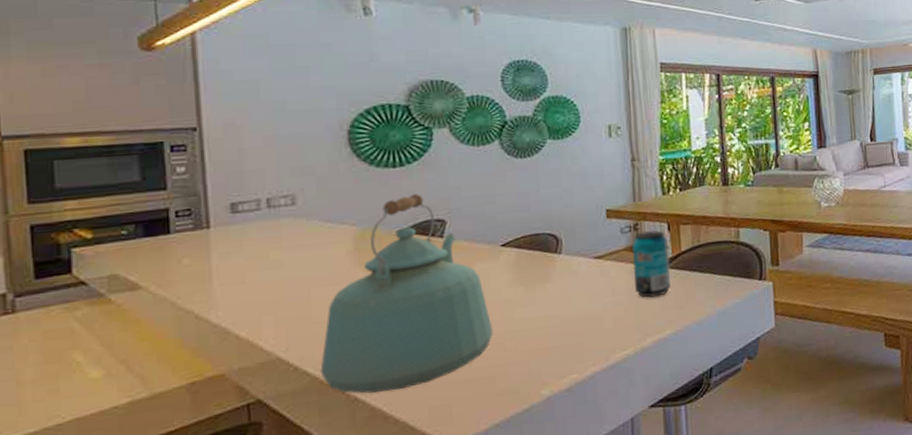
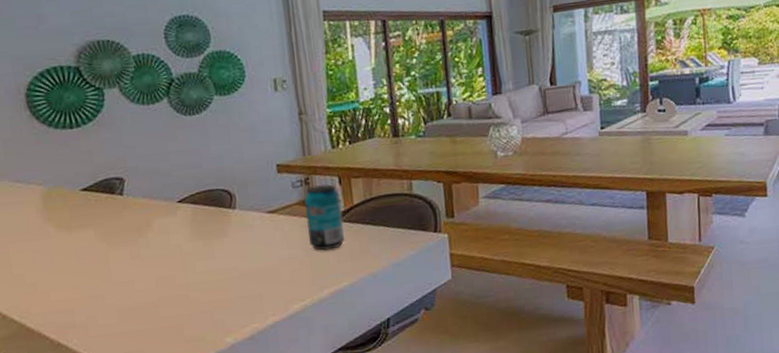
kettle: present [320,194,493,394] -> none [25,153,177,340]

